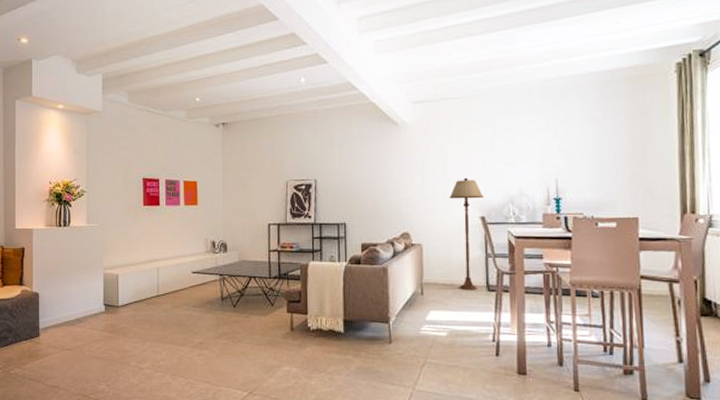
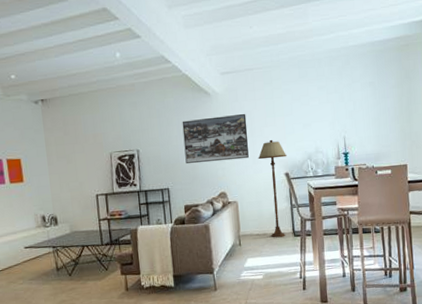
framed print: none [365,146,439,199] -> present [182,113,249,164]

